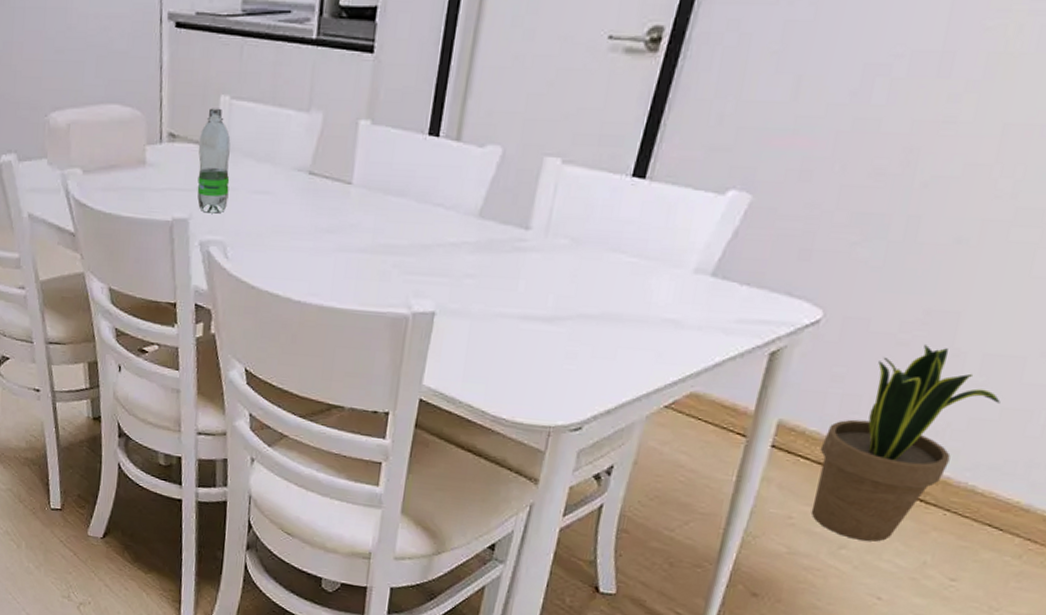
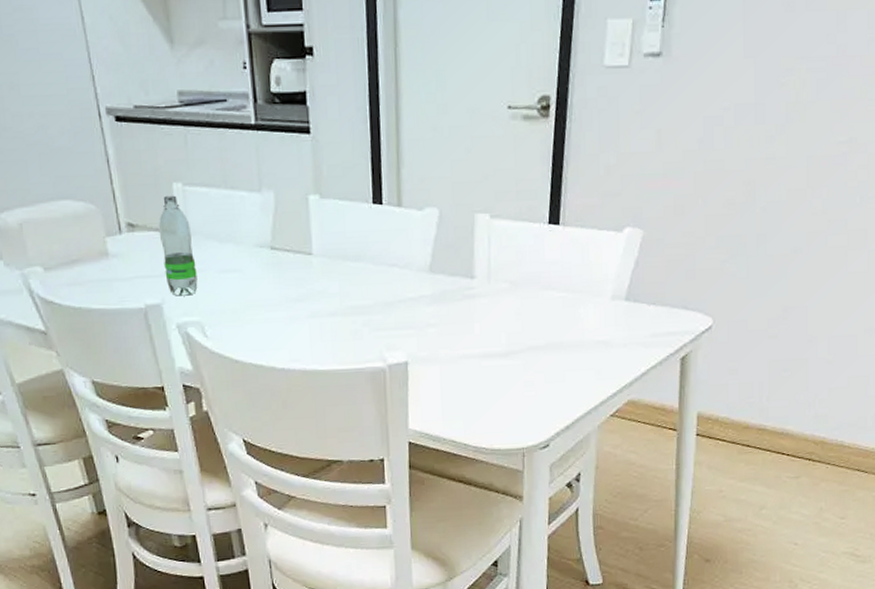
potted plant: present [811,345,1001,542] -> none [731,335,846,500]

